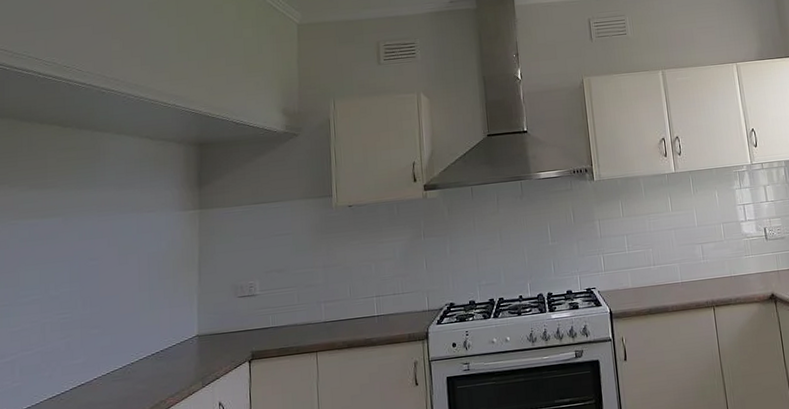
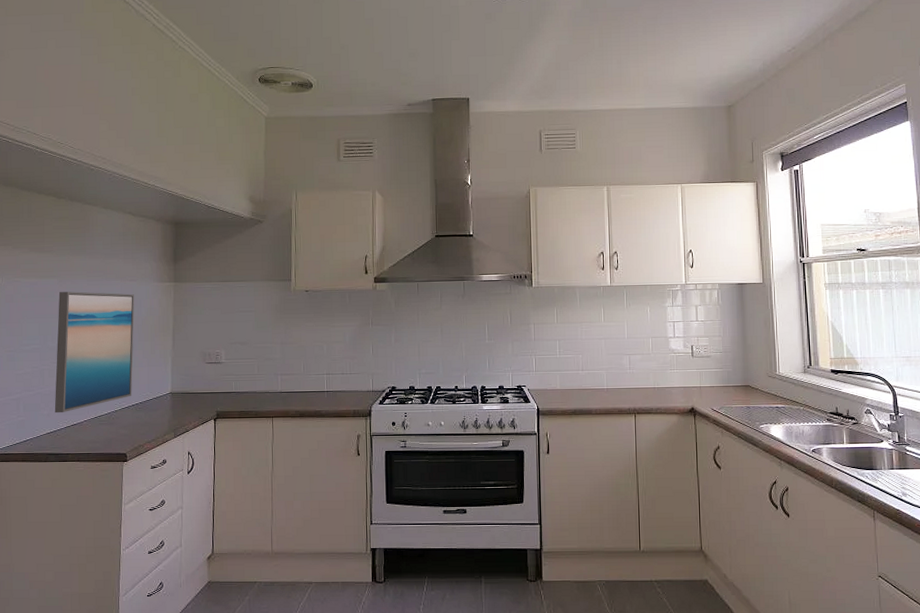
wall art: none [57,226,154,374] -> present [54,291,135,413]

